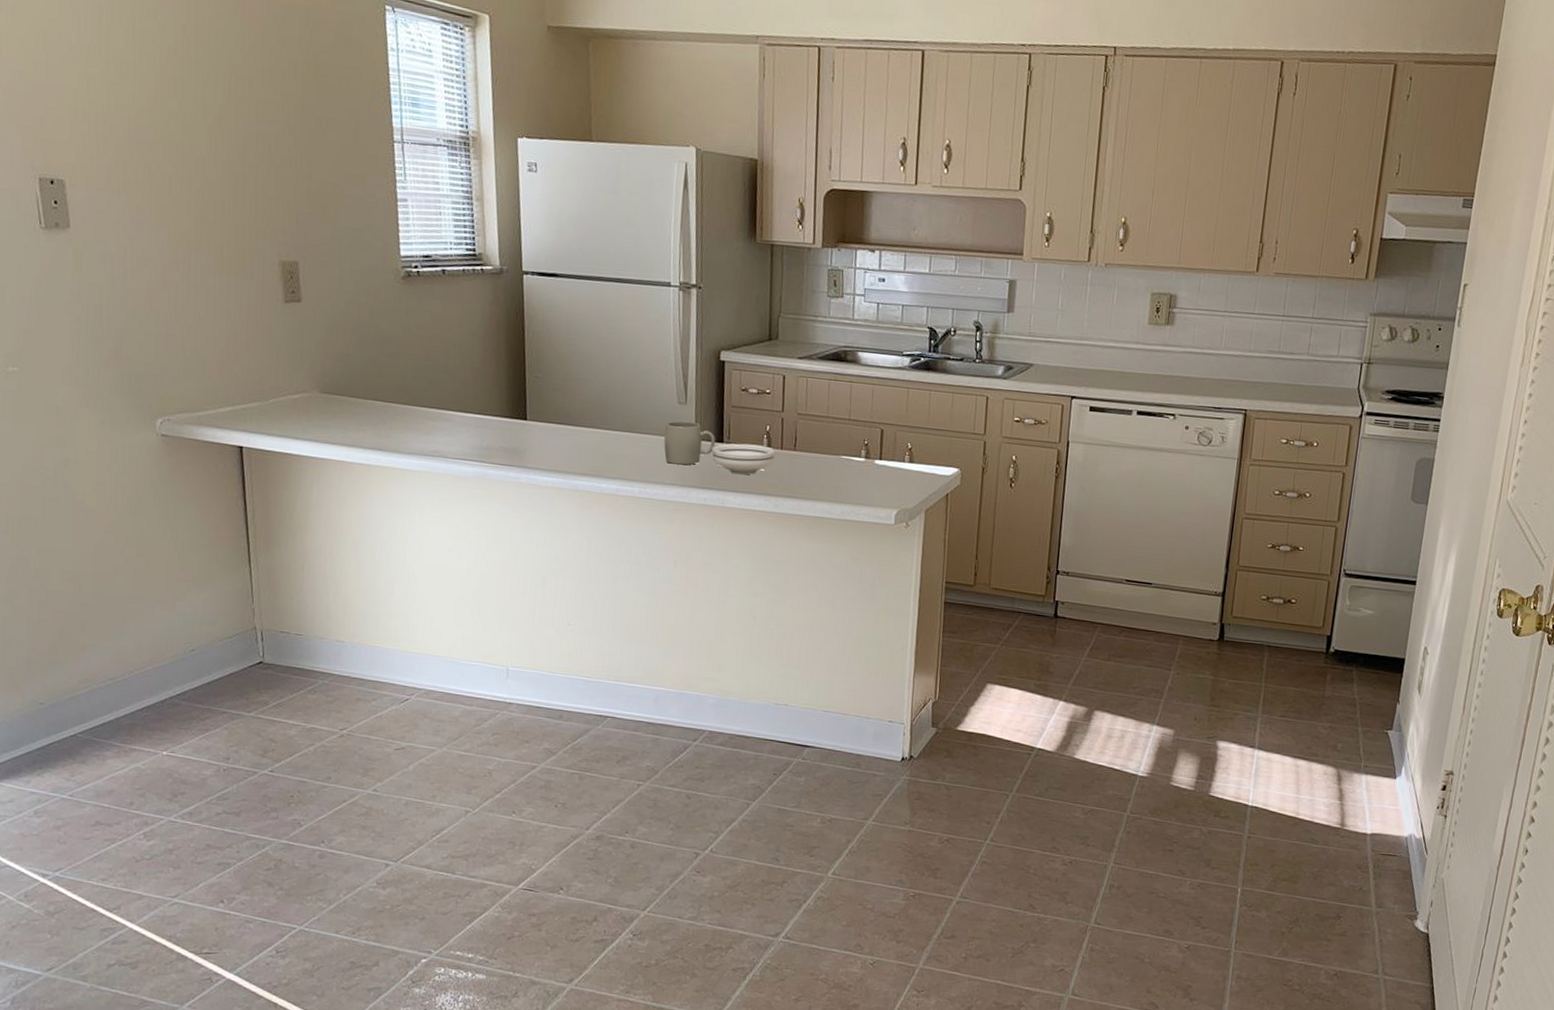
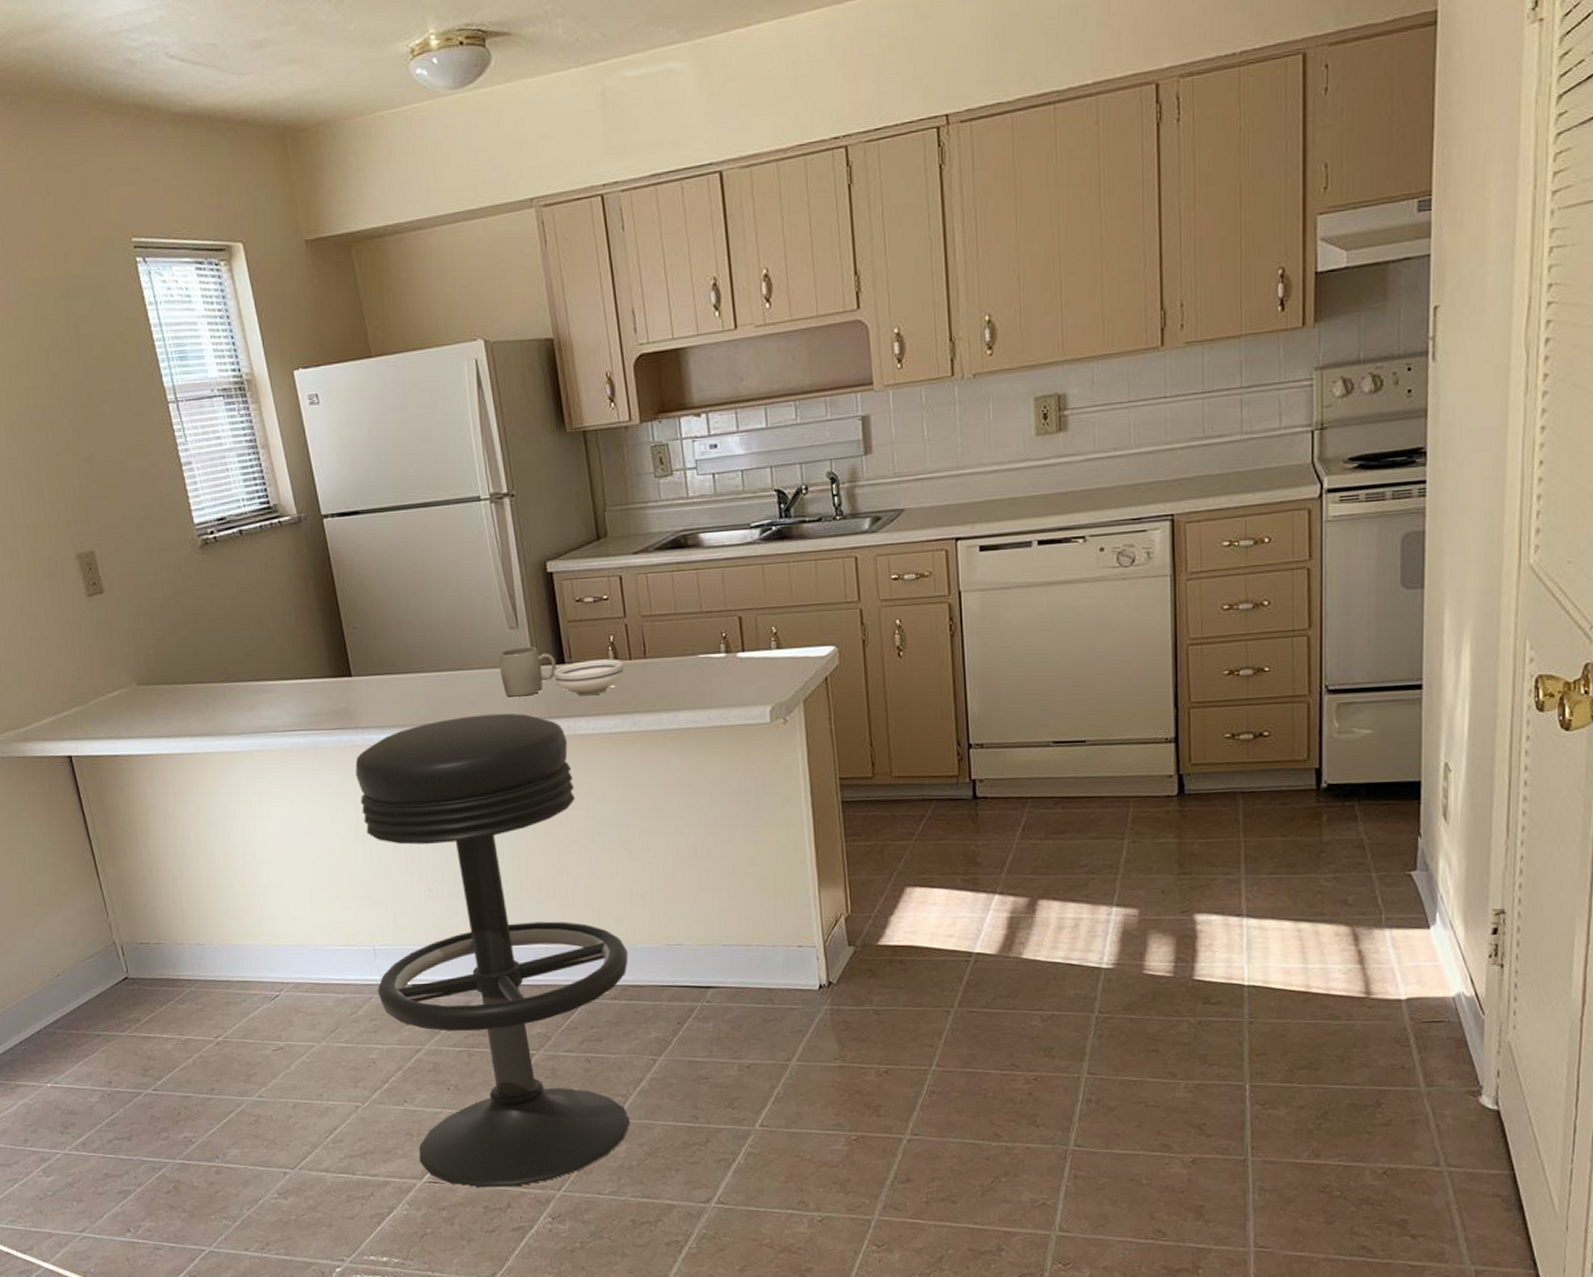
bar stool: none [504,473,740,903] -> present [355,713,630,1188]

